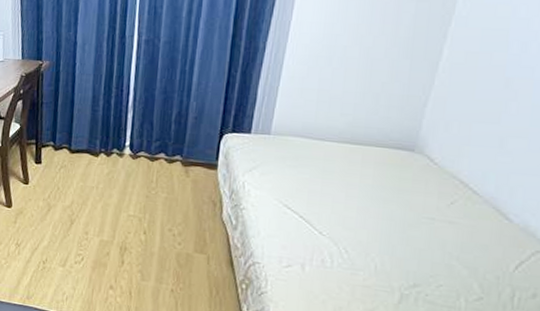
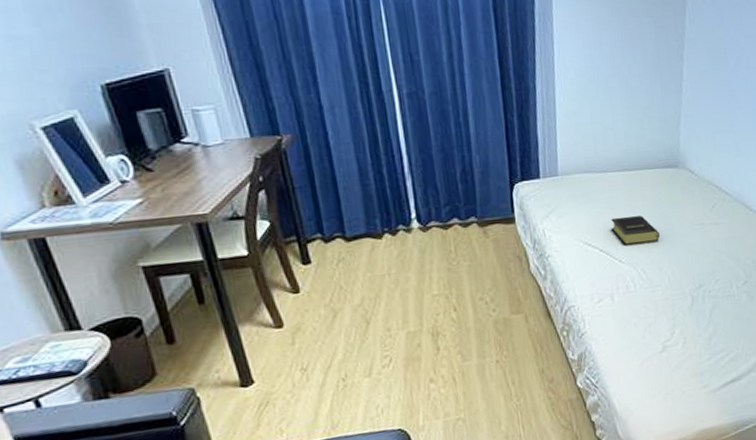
book: none [316,187,375,224] -> present [610,215,660,245]

